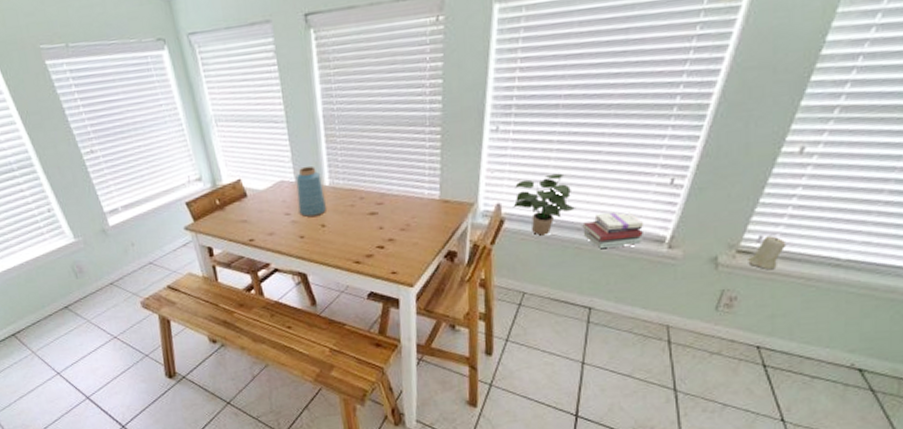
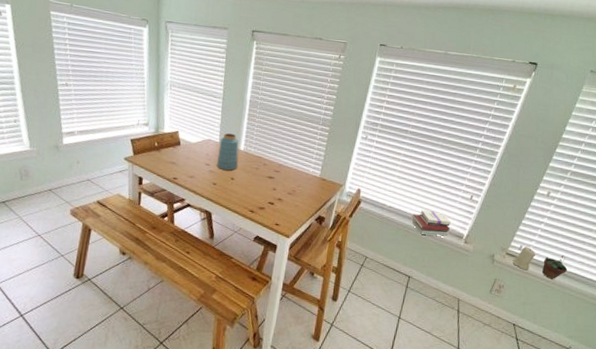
potted plant: present [513,173,577,236] -> none [368,176,410,218]
succulent plant: none [797,237,842,275] -> present [541,255,568,279]

